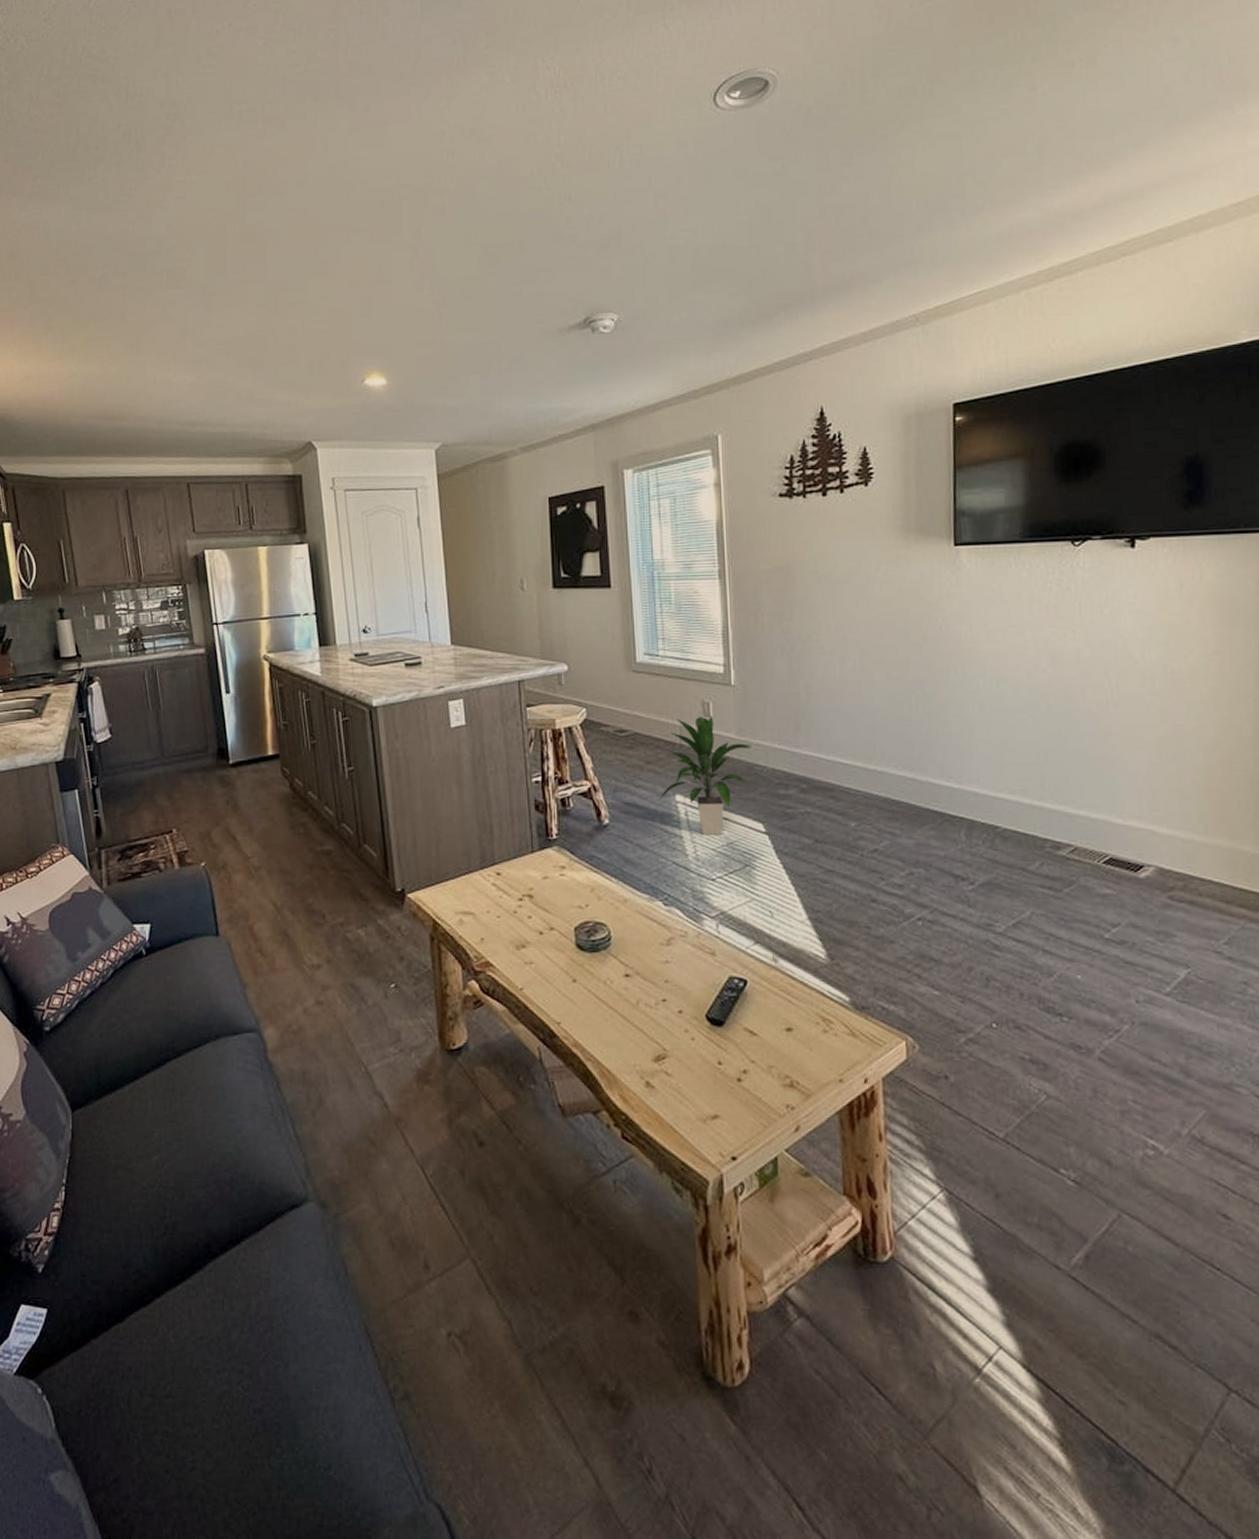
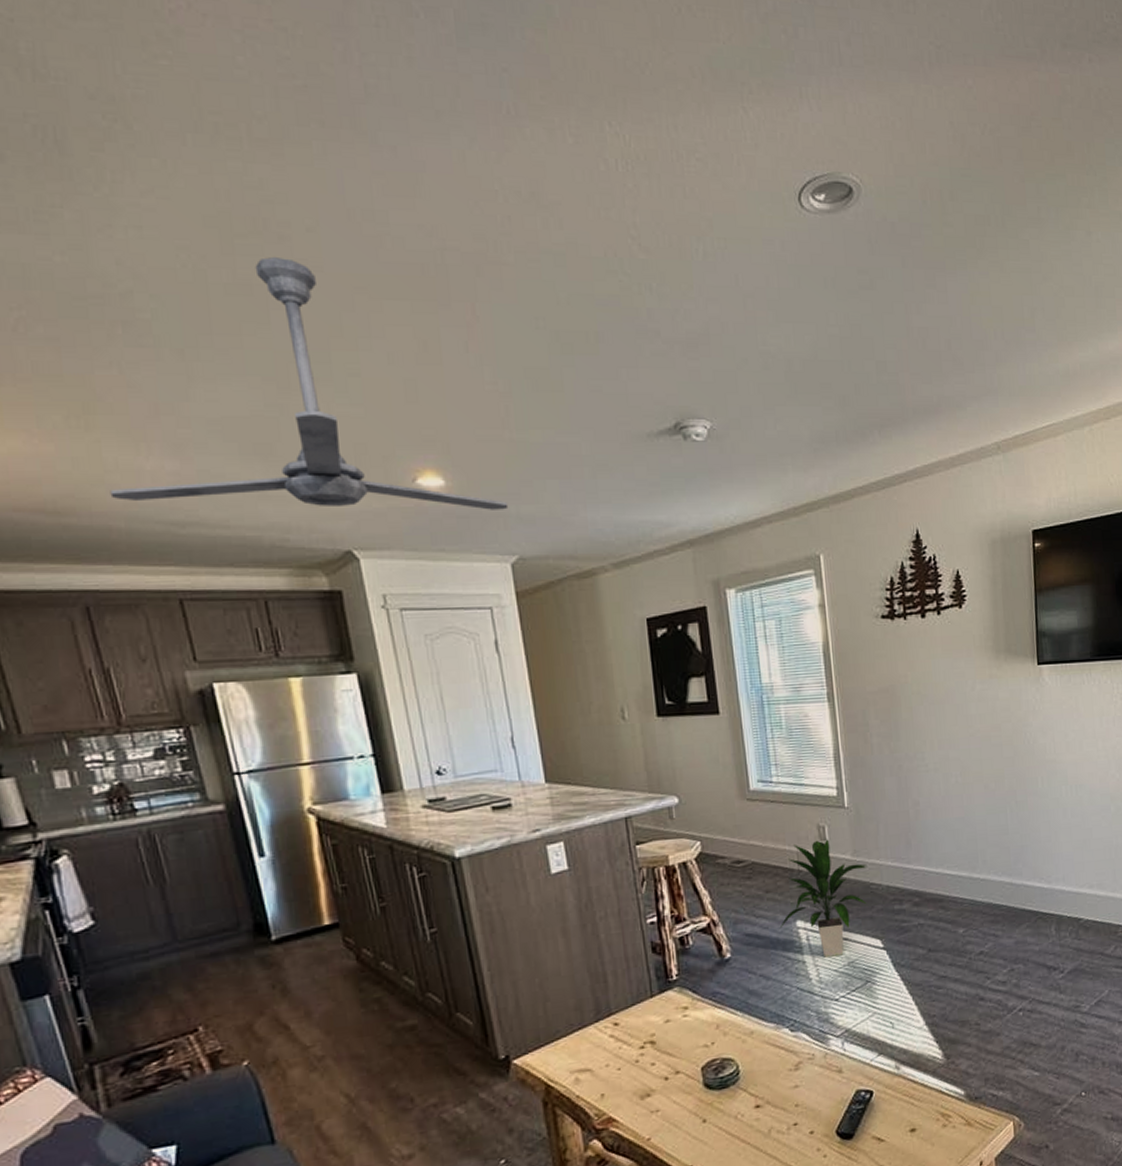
ceiling fan: none [148,208,436,407] -> present [109,257,509,510]

